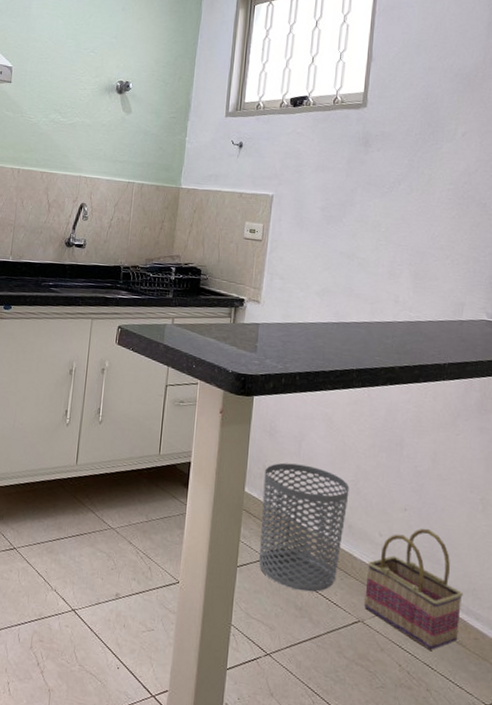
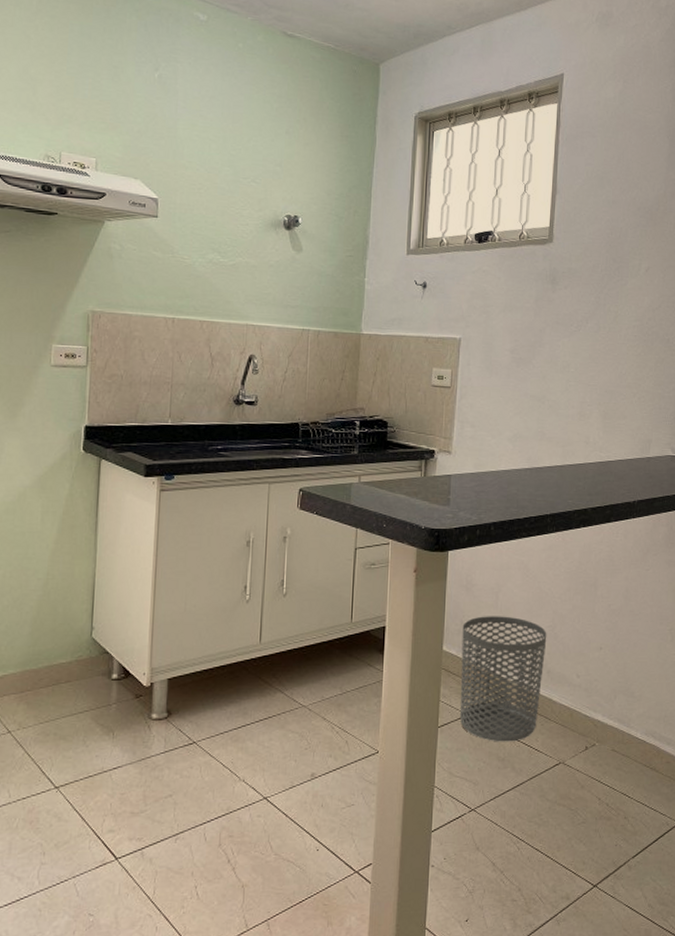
basket: present [364,528,464,650] -> none [564,664,656,780]

